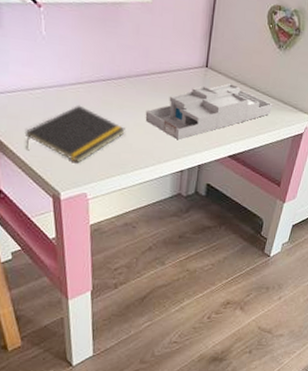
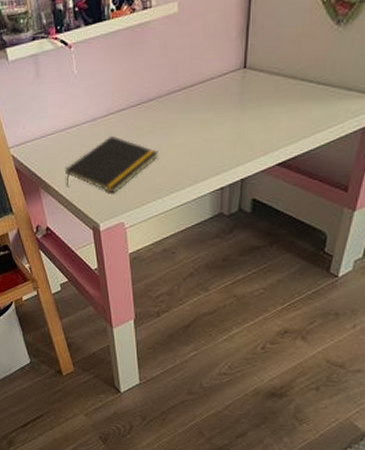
desk organizer: present [145,83,273,141] -> none [178,79,332,155]

